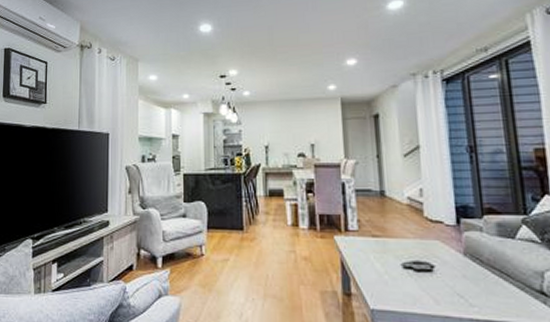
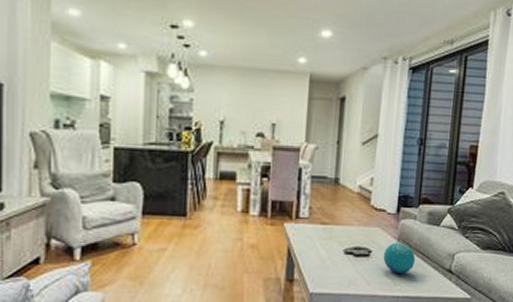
decorative orb: none [449,257,492,293] -> present [383,243,416,273]

